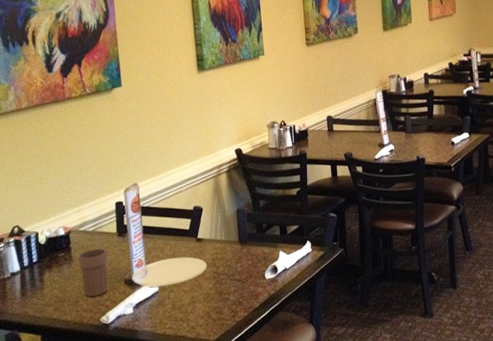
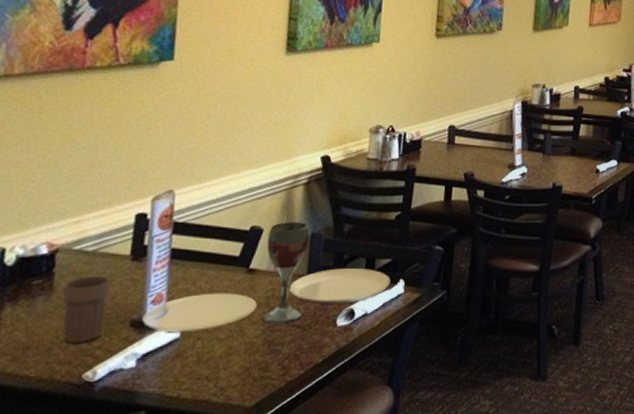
cup: none [207,201,240,279] -> present [262,222,310,324]
plate: none [228,234,300,263] -> present [290,268,391,304]

